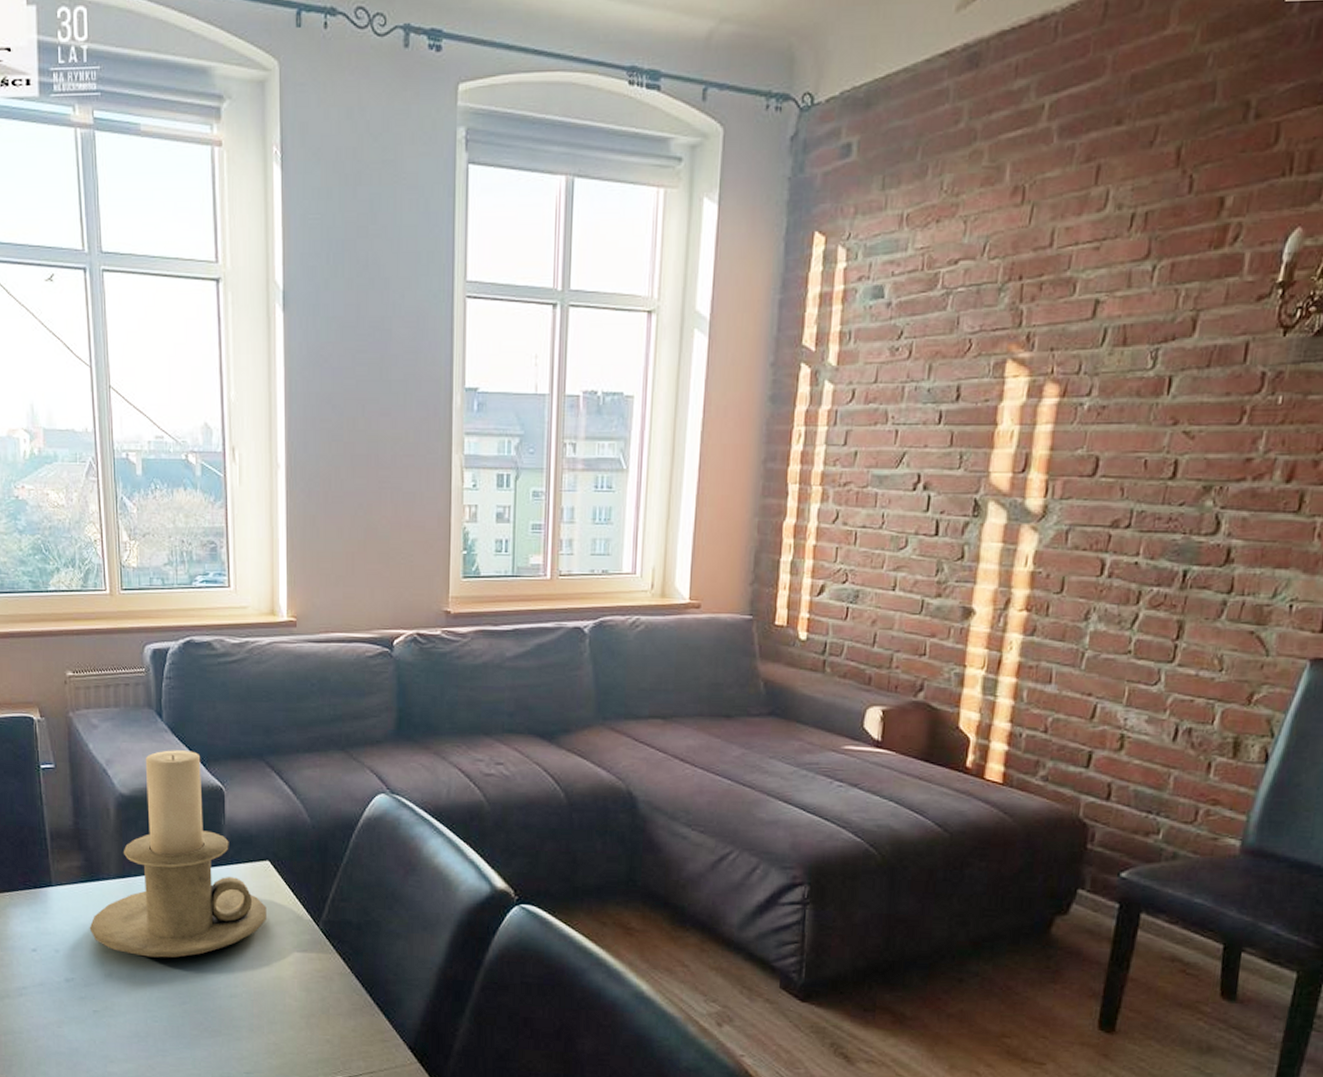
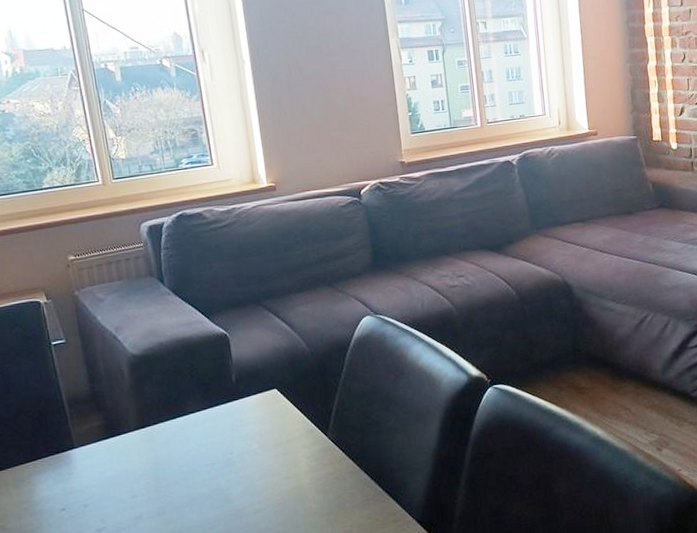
candle holder: present [89,750,267,958] -> none [115,307,280,494]

